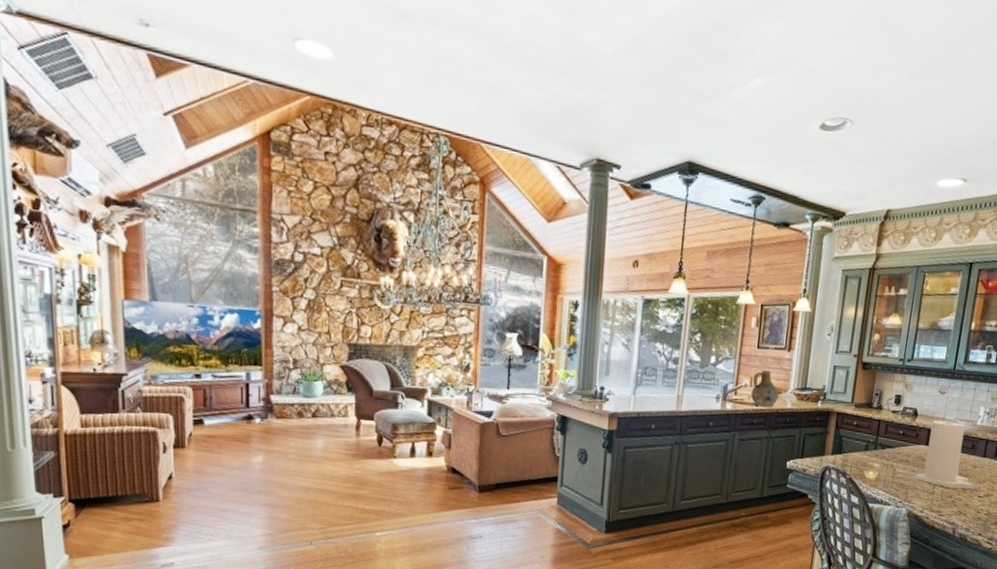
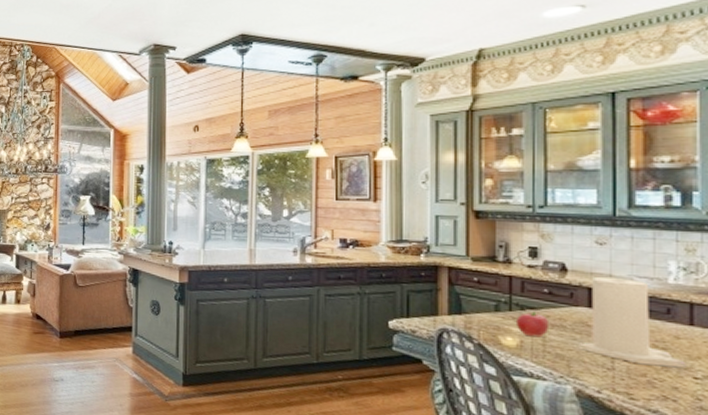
ceramic jug: present [750,370,779,408] -> none [333,222,368,262]
fruit: none [877,450,899,471] -> present [515,311,548,338]

